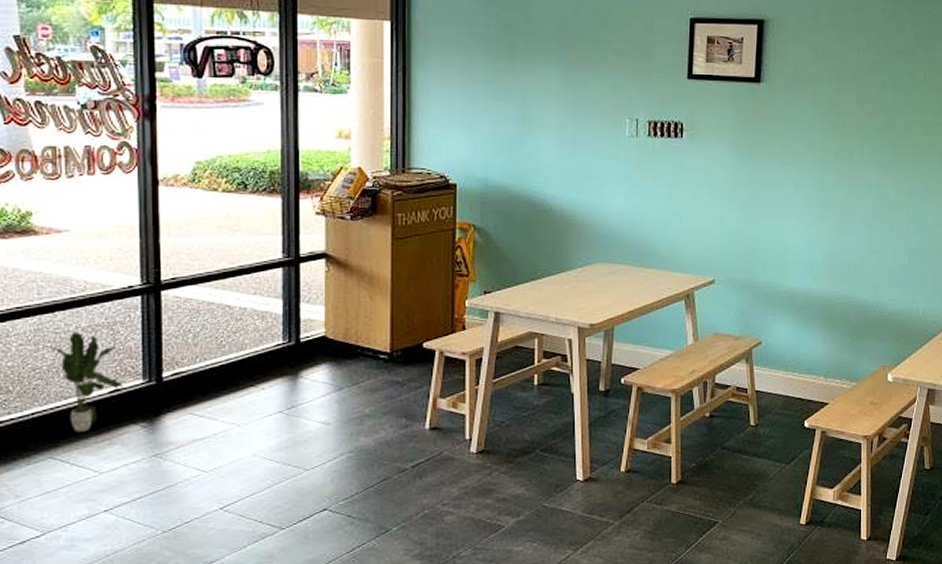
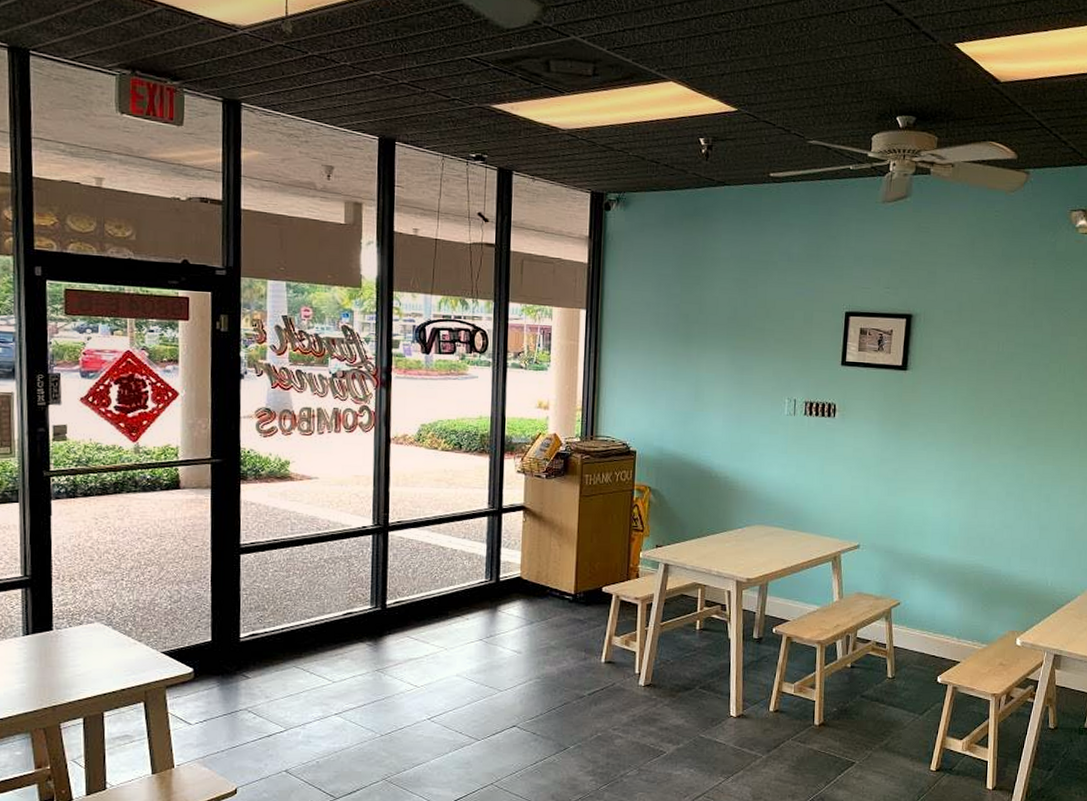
potted plant: present [49,331,125,432] -> none [298,562,356,647]

